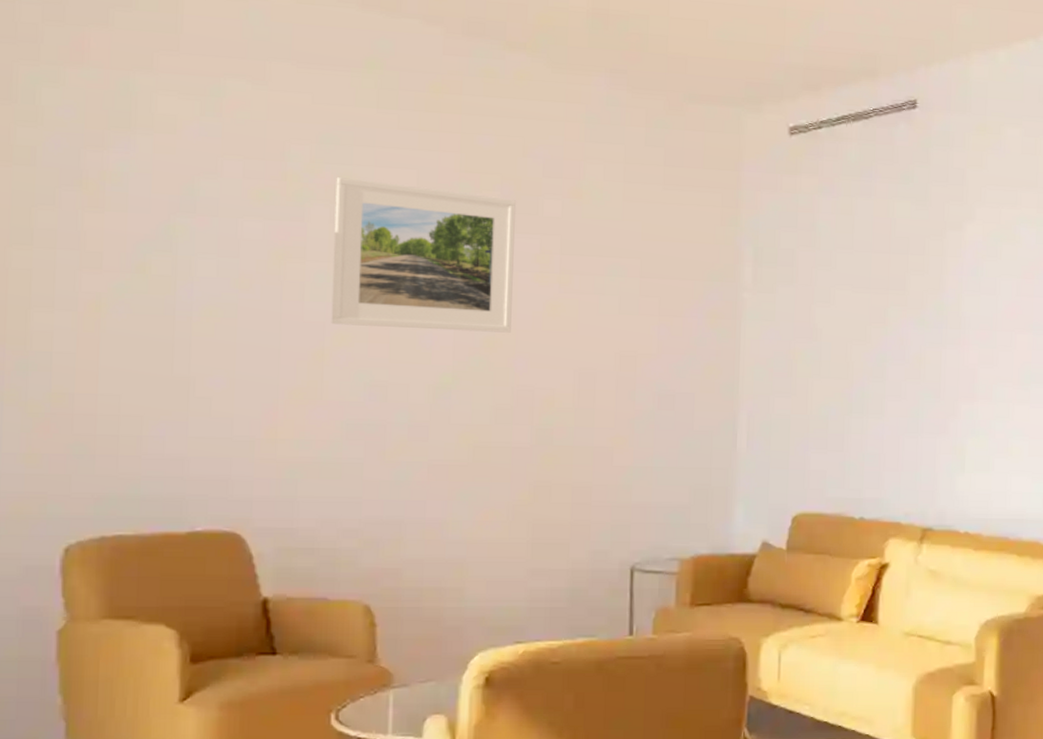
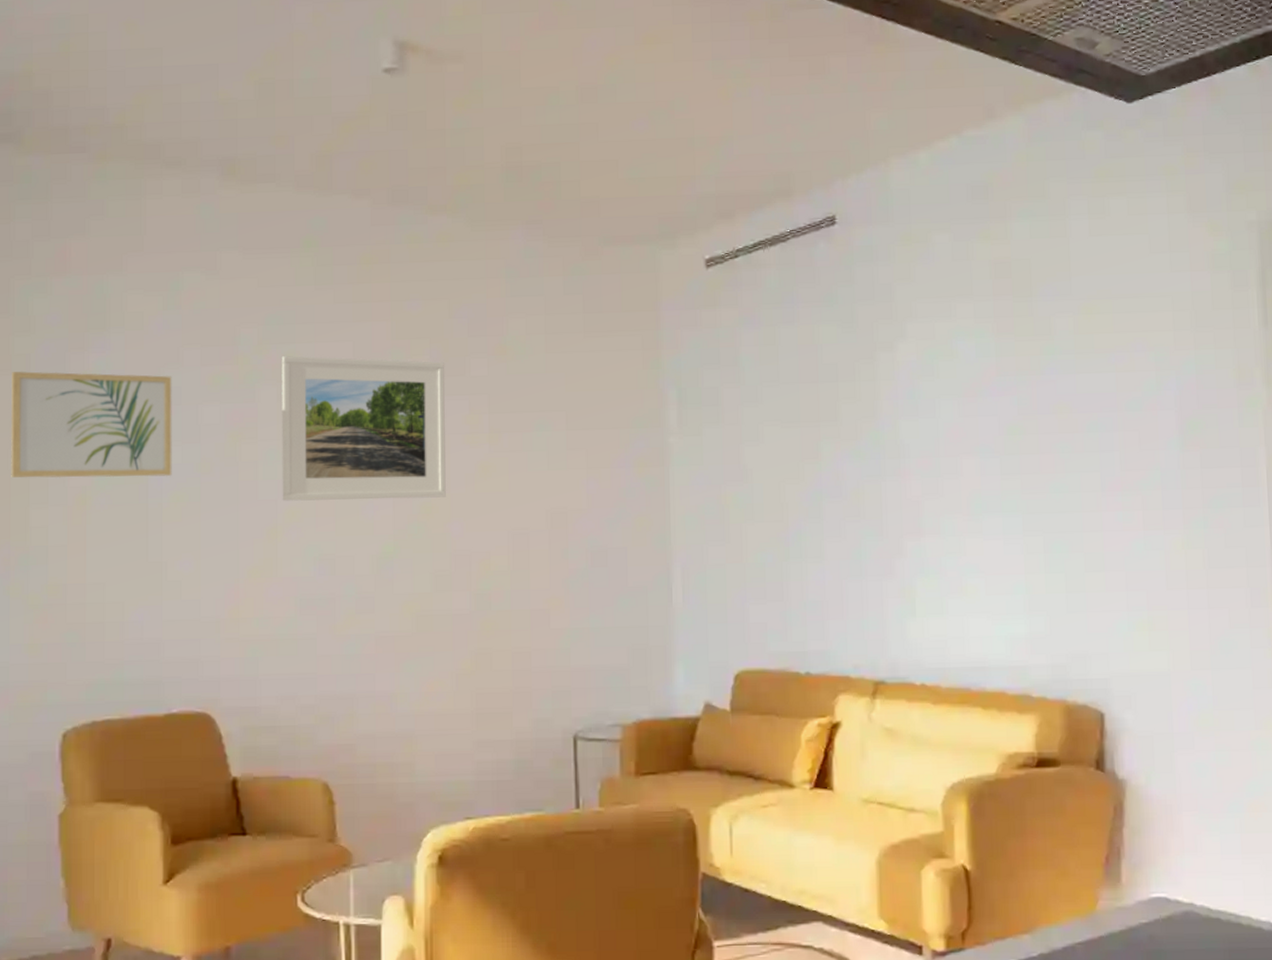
wall art: none [8,164,208,290] -> present [10,371,172,478]

